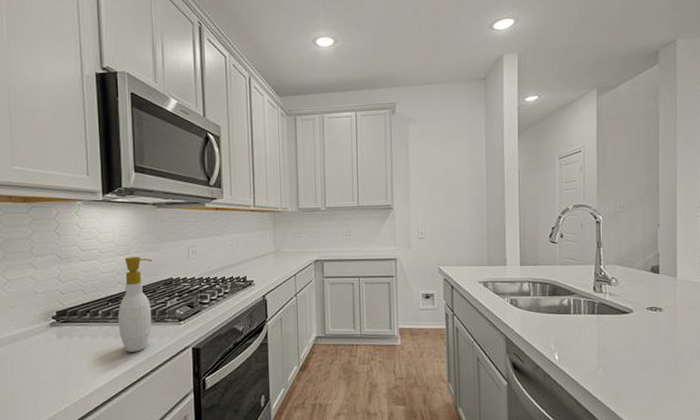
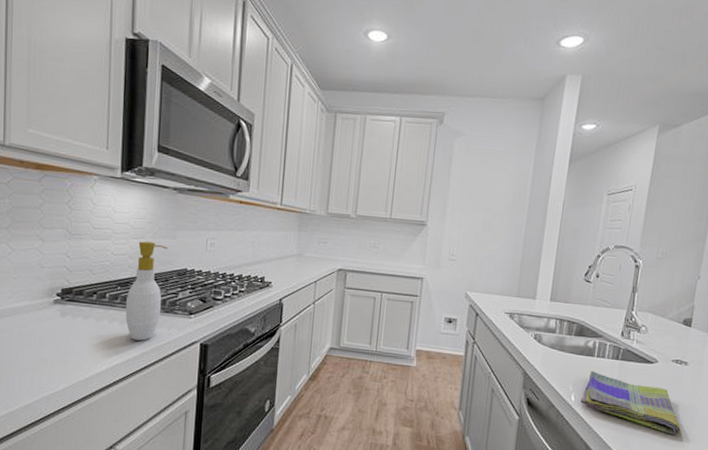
dish towel: none [564,328,667,381] -> present [580,371,681,435]

